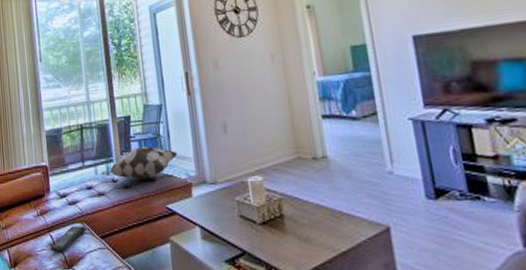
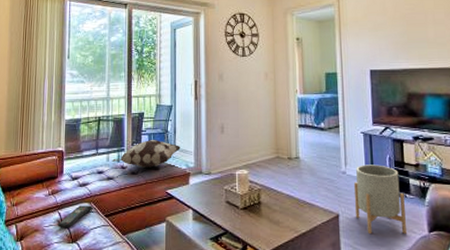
planter: none [405,159,490,250] -> present [353,164,406,234]

